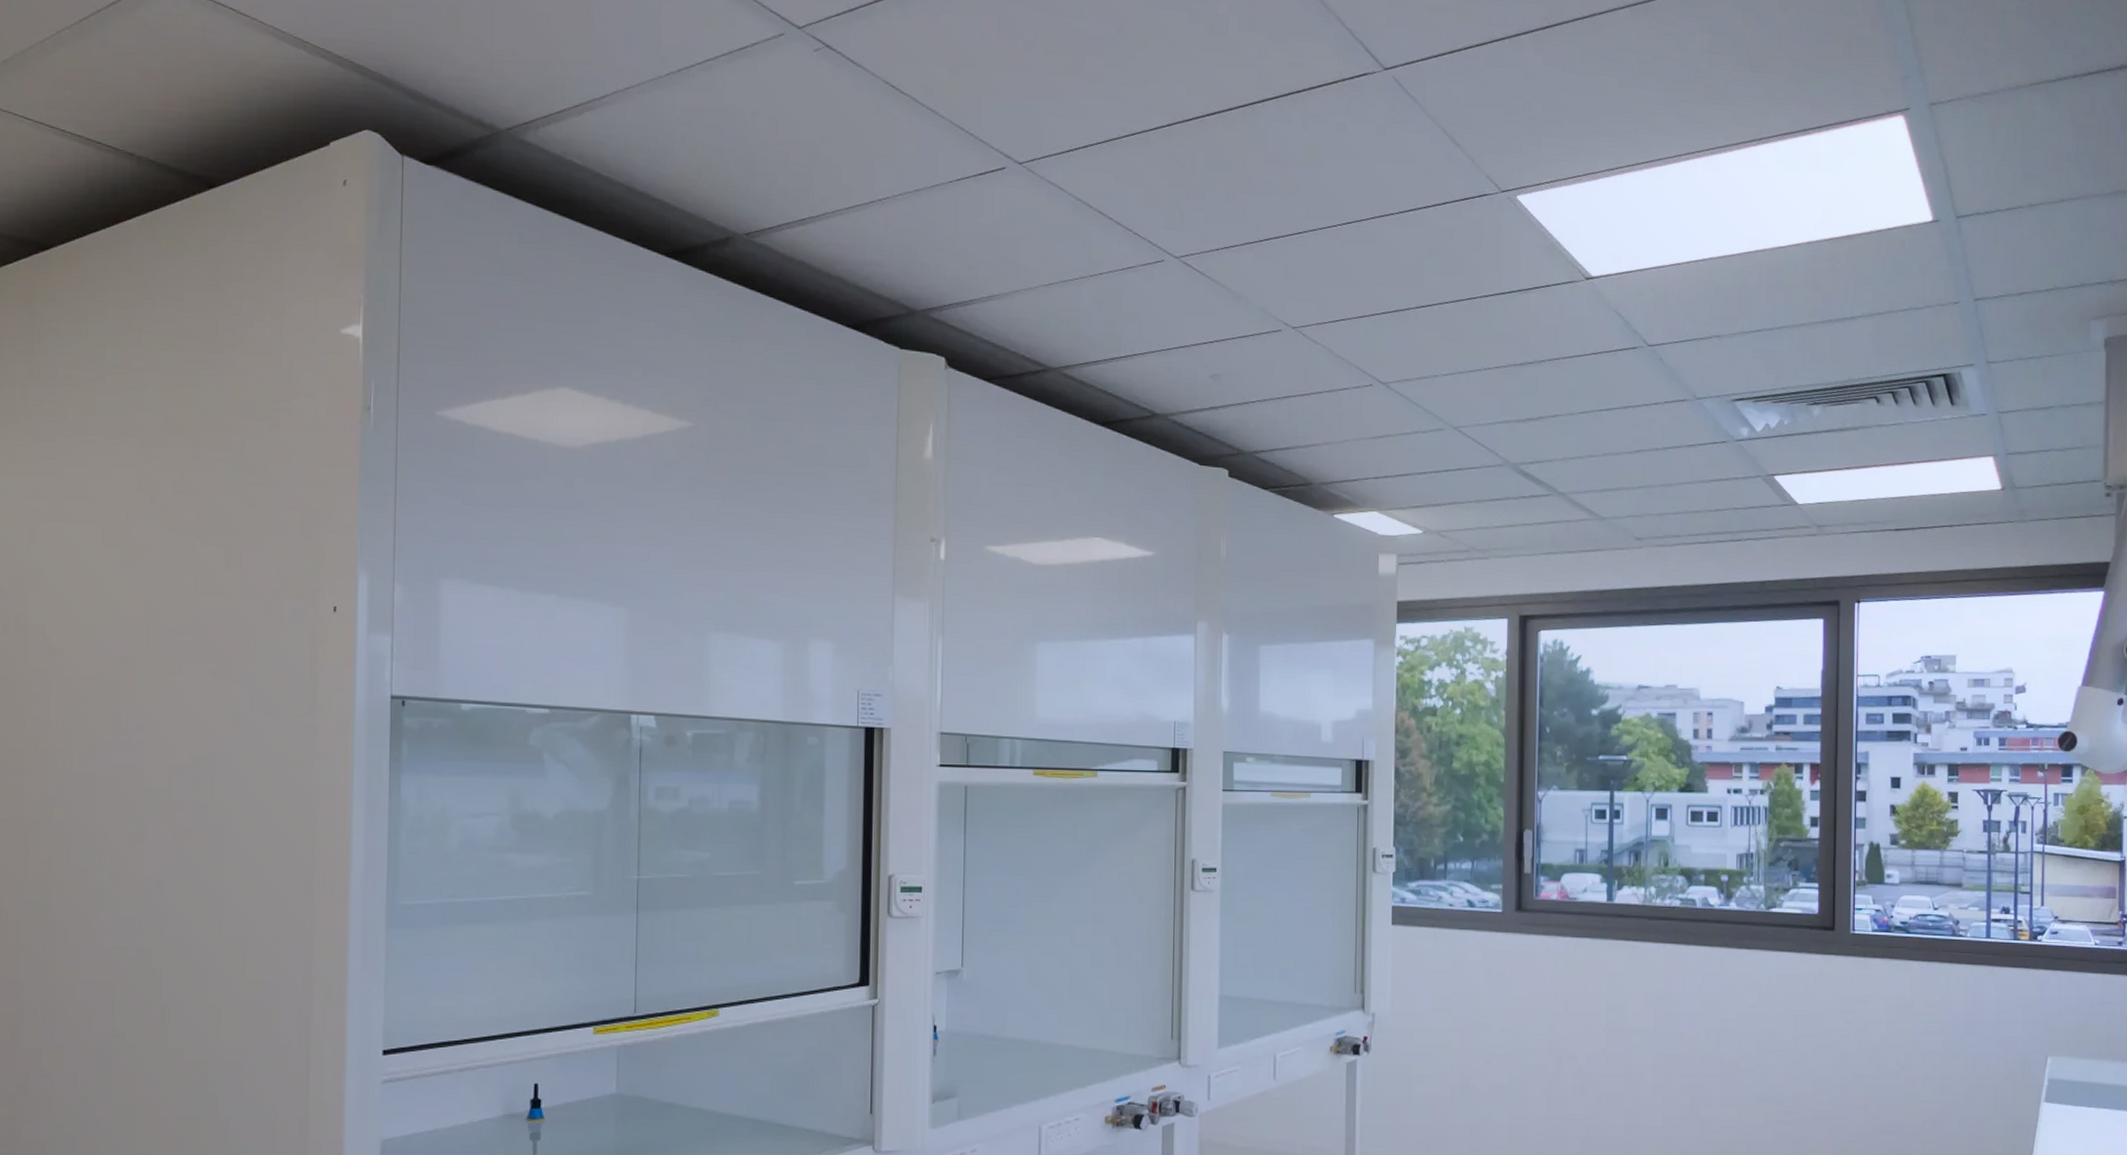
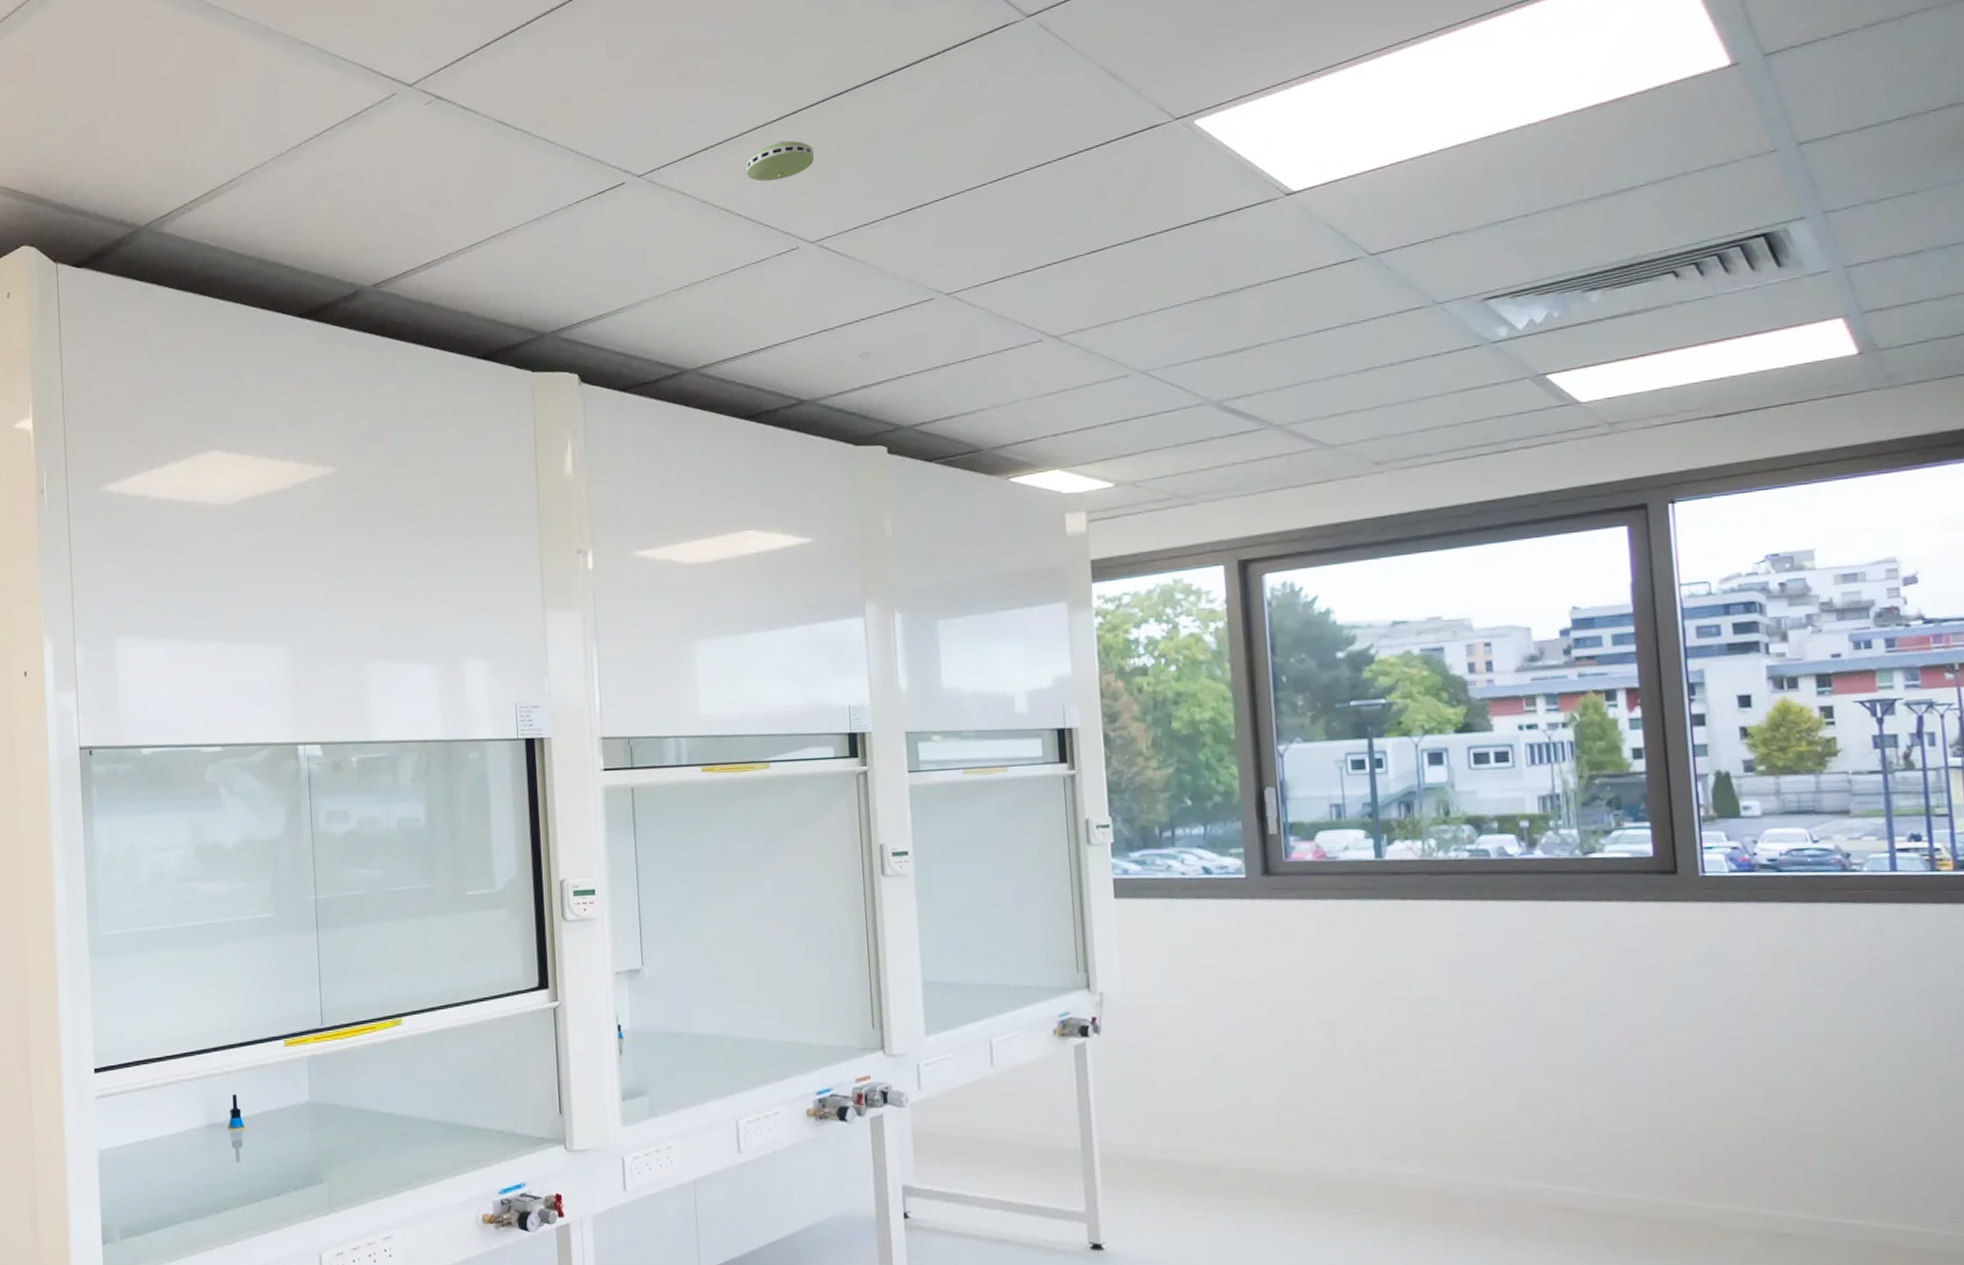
smoke detector: none [1122,150,1184,190] -> present [746,140,814,182]

